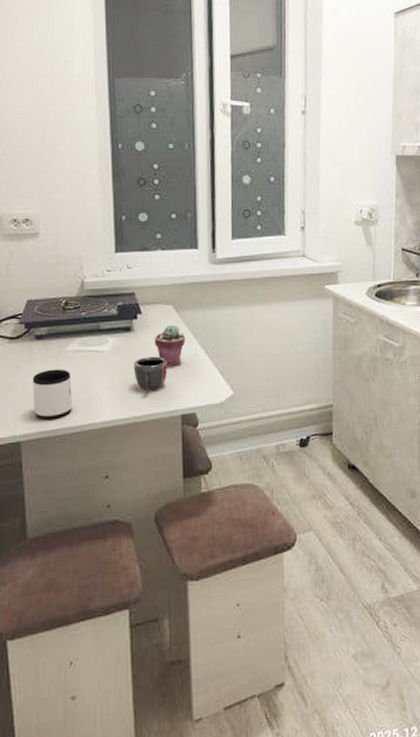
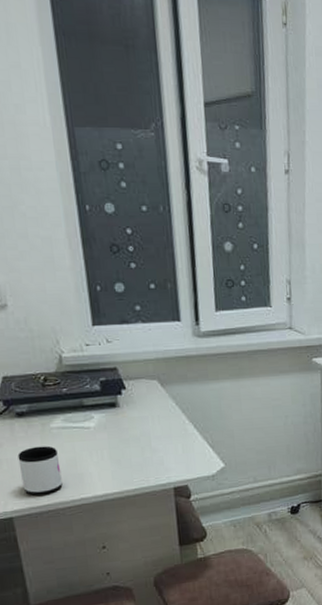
mug: present [133,356,168,391] -> none [121,431,157,465]
potted succulent: present [154,324,186,367] -> none [140,399,174,442]

